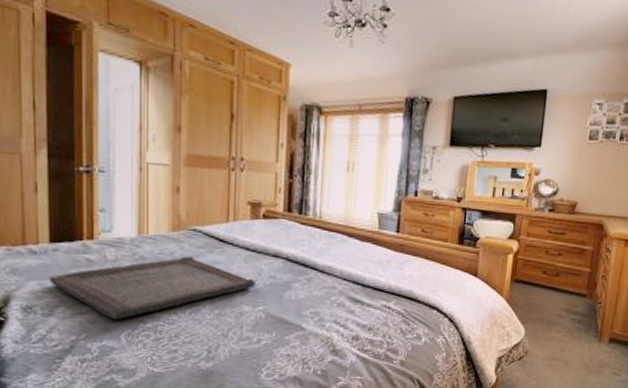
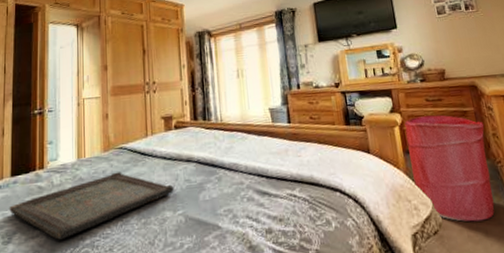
laundry hamper: none [513,247,598,353] -> present [404,115,495,222]

